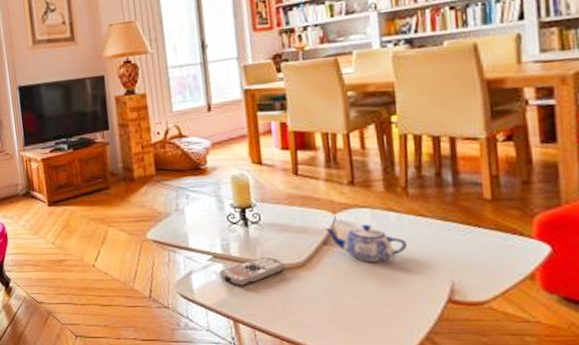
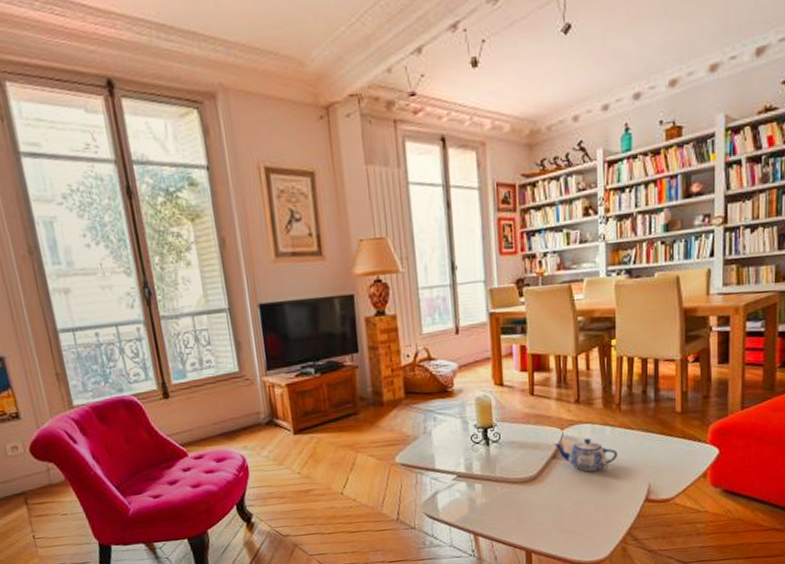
remote control: present [218,256,285,287] -> none [462,472,520,503]

